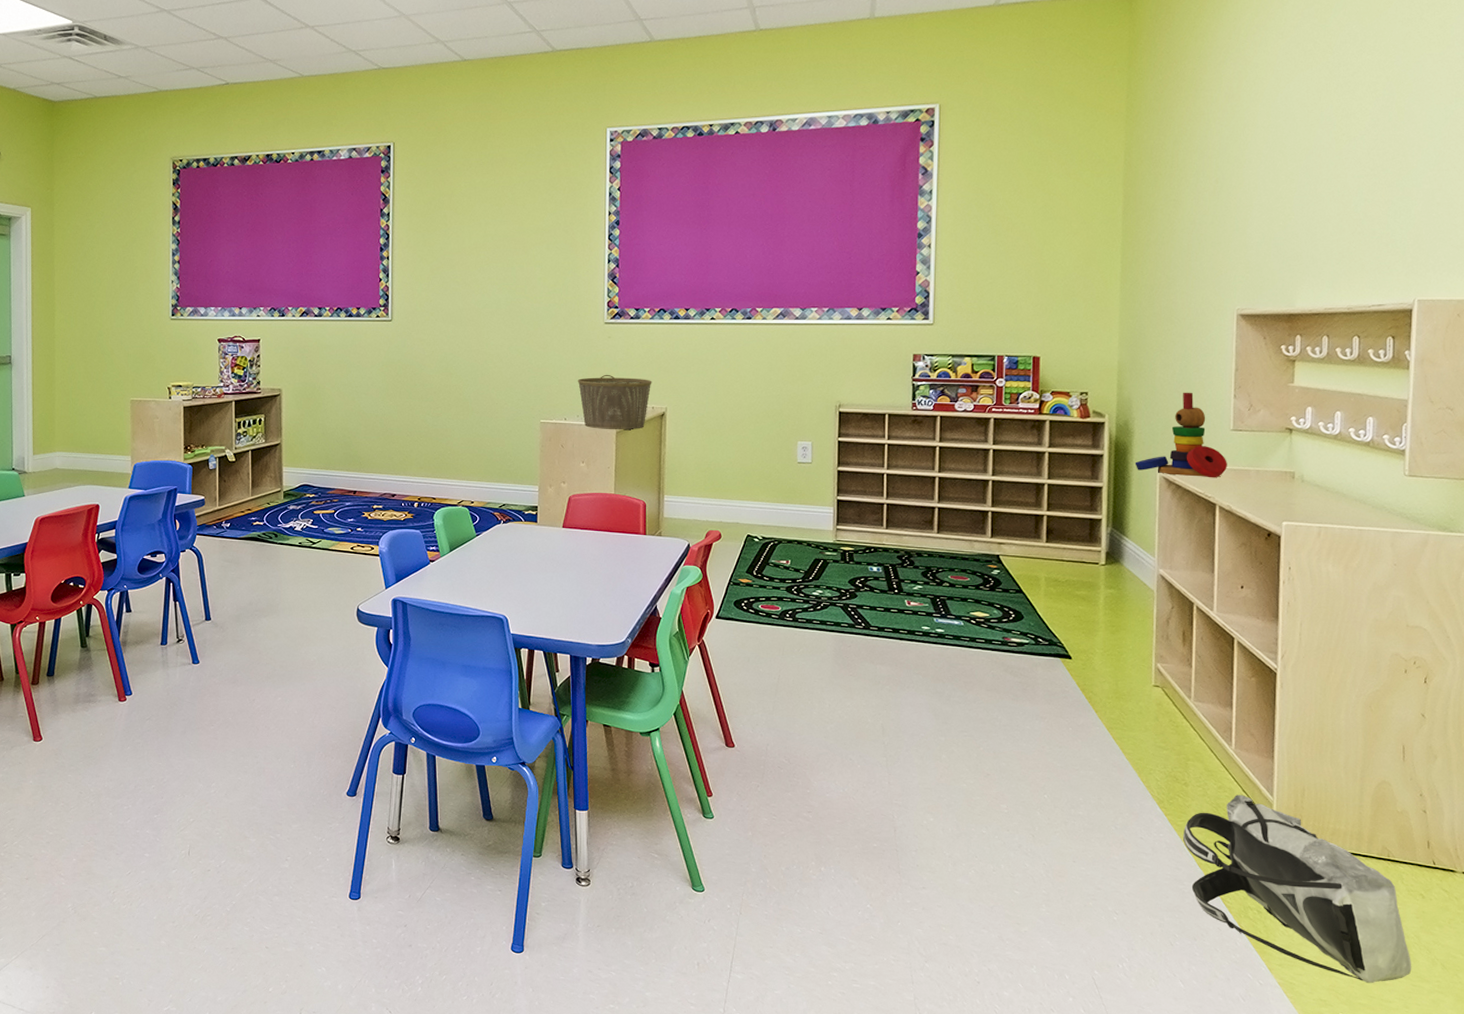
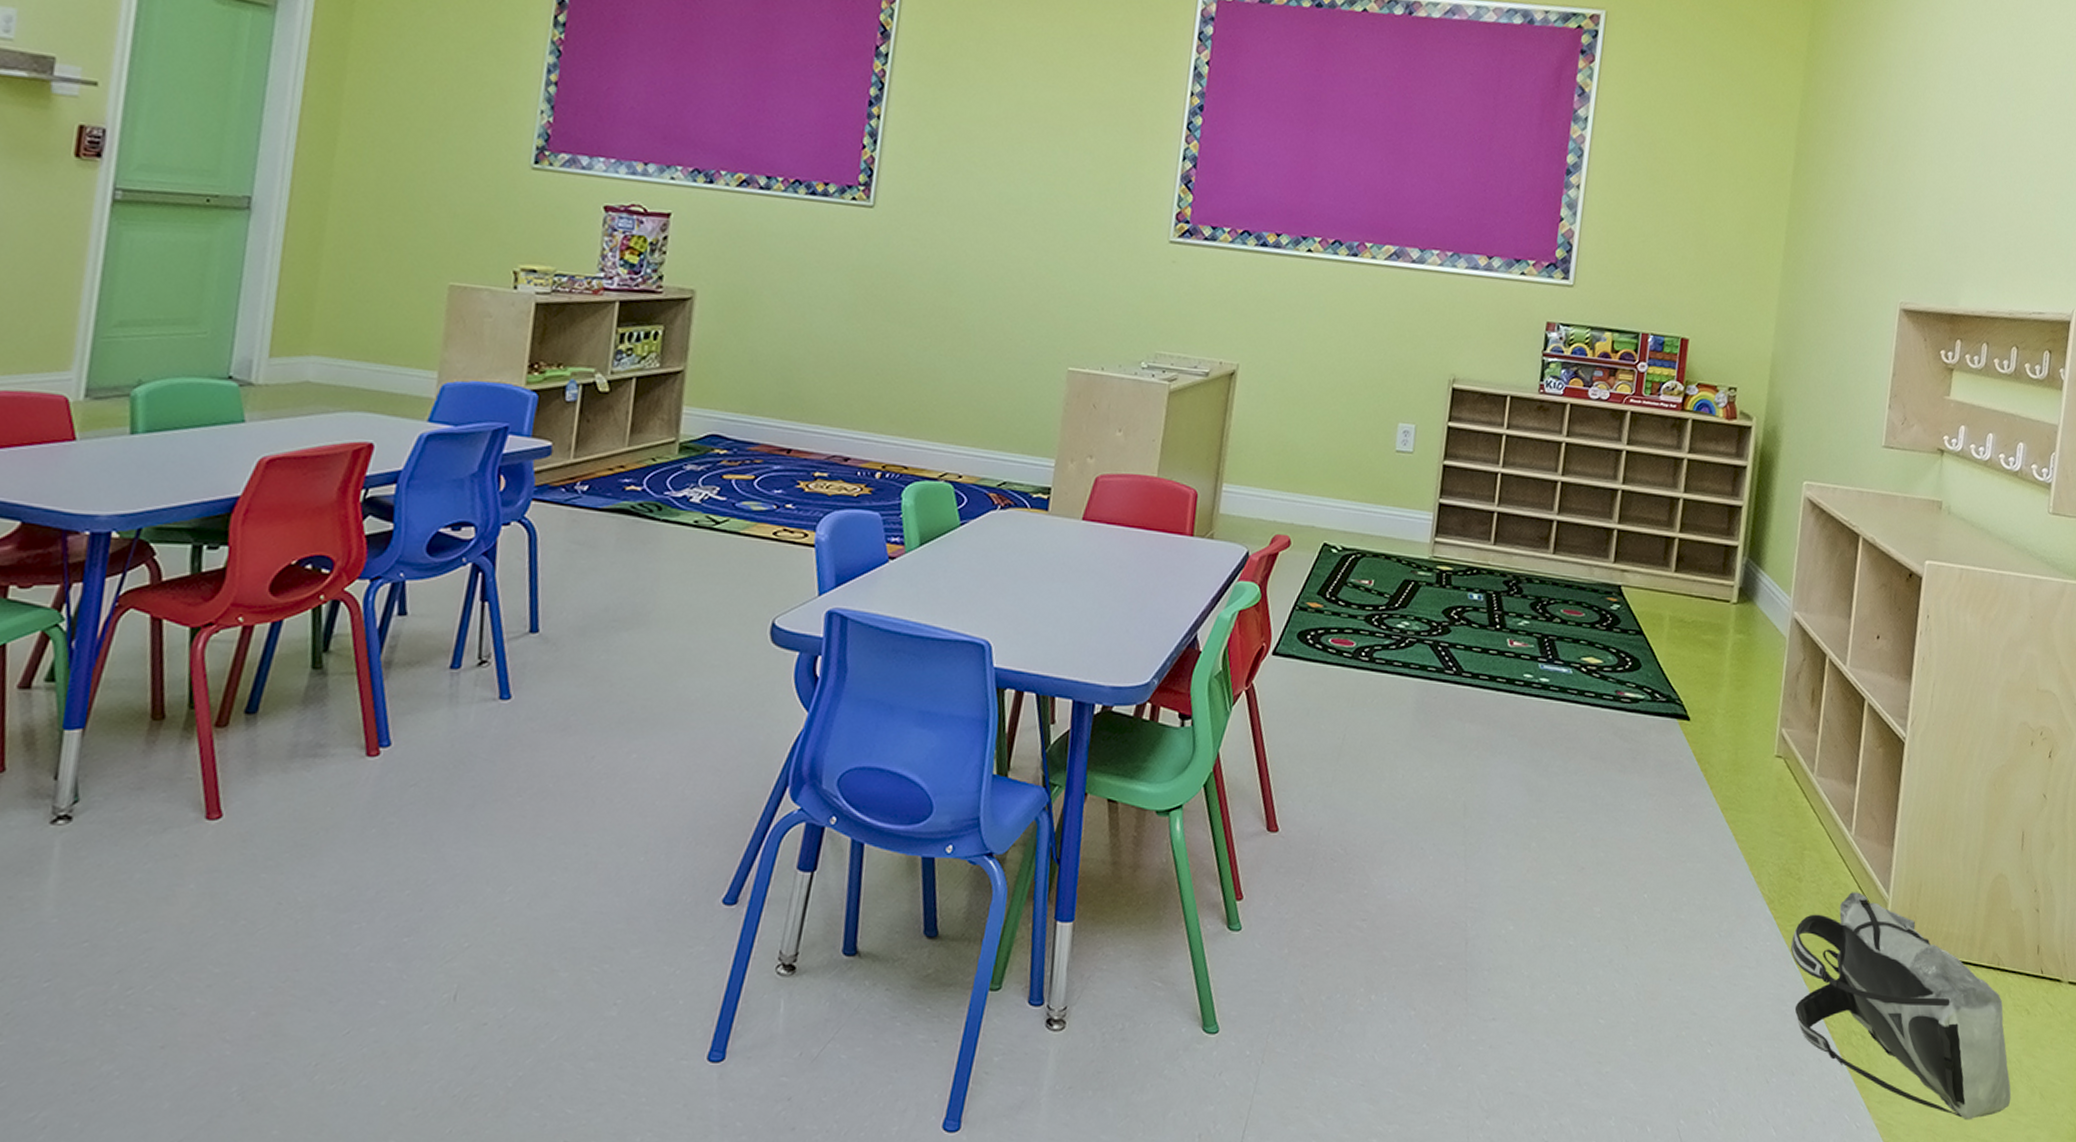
basket: present [577,374,652,430] -> none [1124,311,1224,391]
stacking toy: present [1135,392,1227,477] -> none [1779,396,1876,503]

